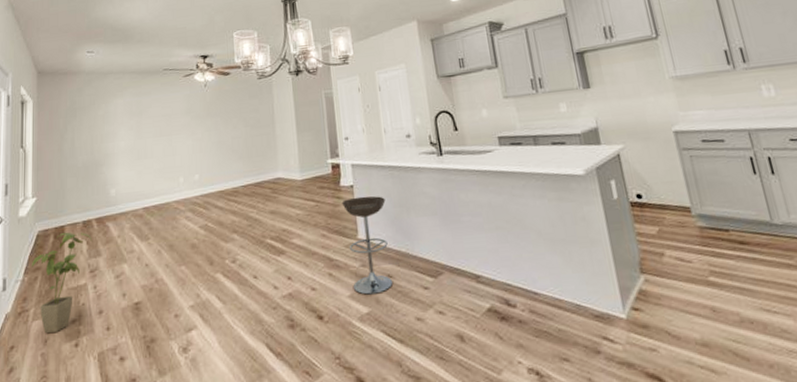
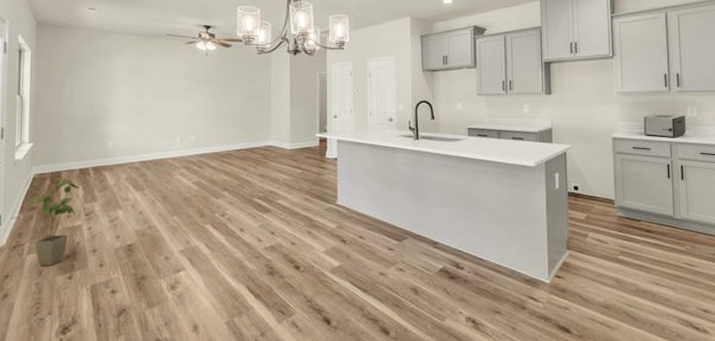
bar stool: present [342,196,392,295] -> none [325,168,364,251]
toaster: none [708,95,766,126] -> present [644,114,686,138]

